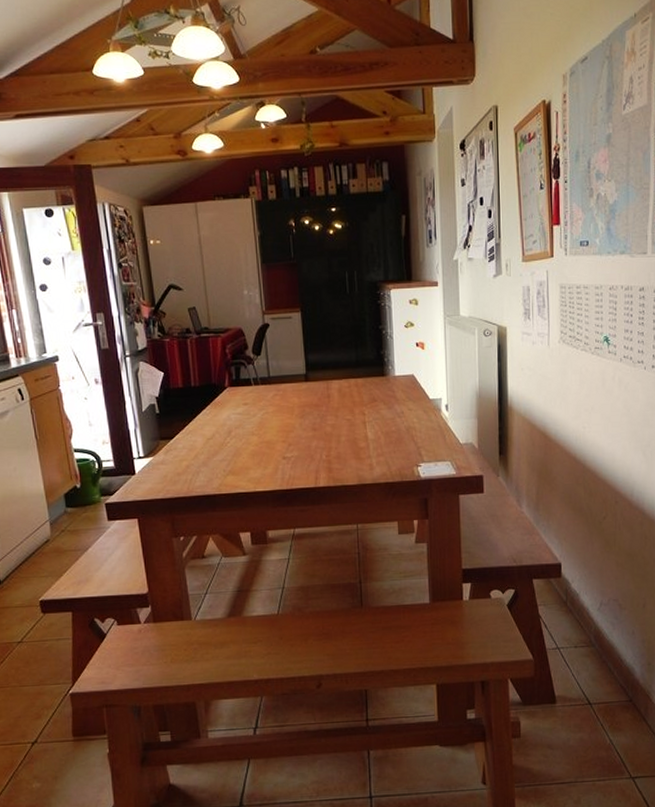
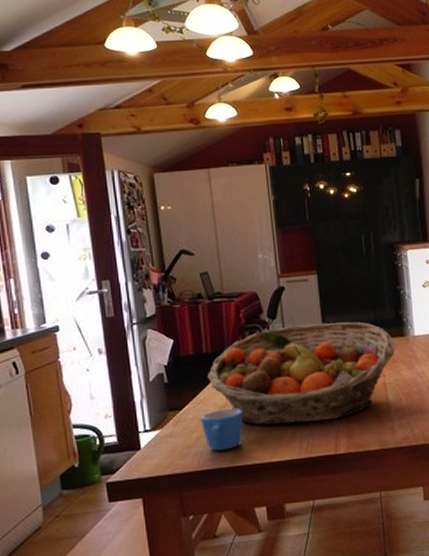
mug: none [189,440,229,479] -> present [200,409,243,451]
fruit basket: none [195,359,376,457] -> present [207,321,395,426]

